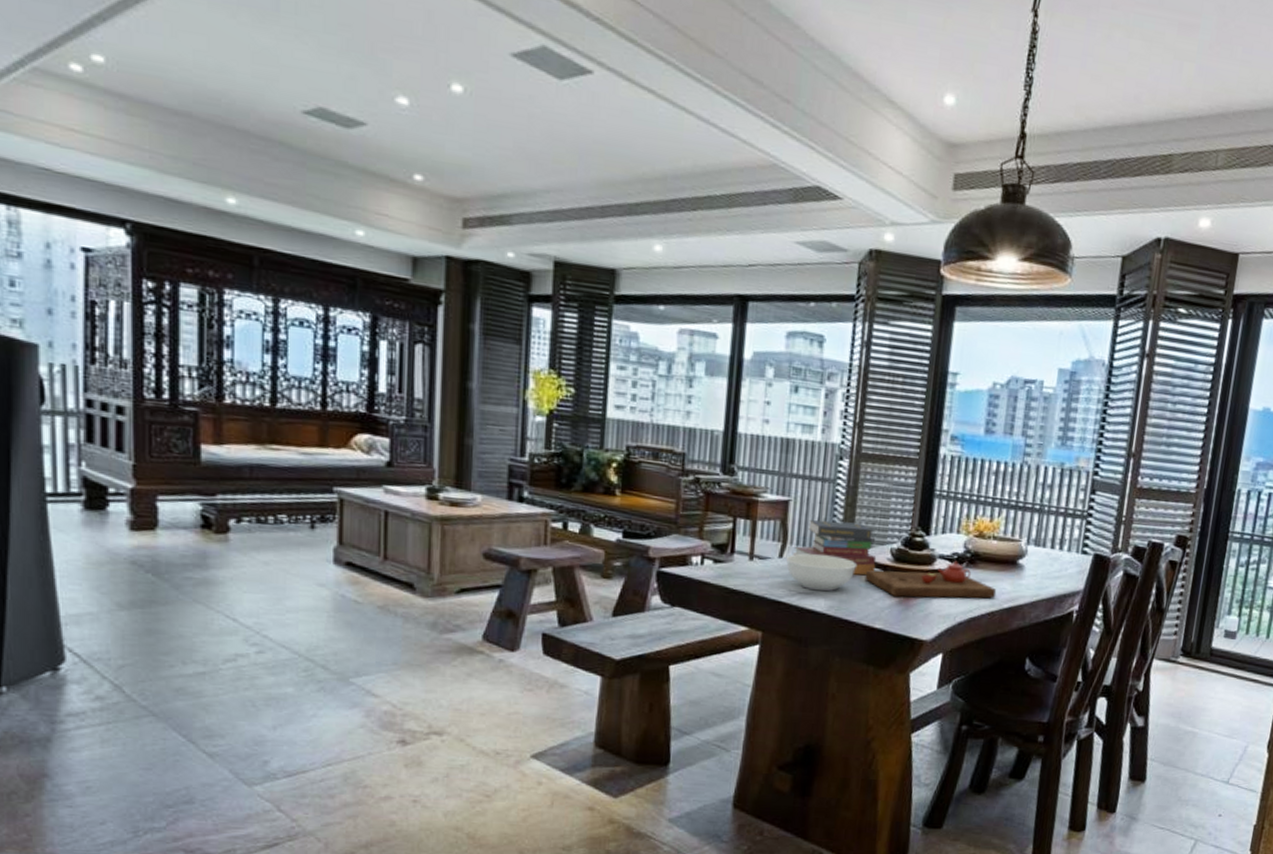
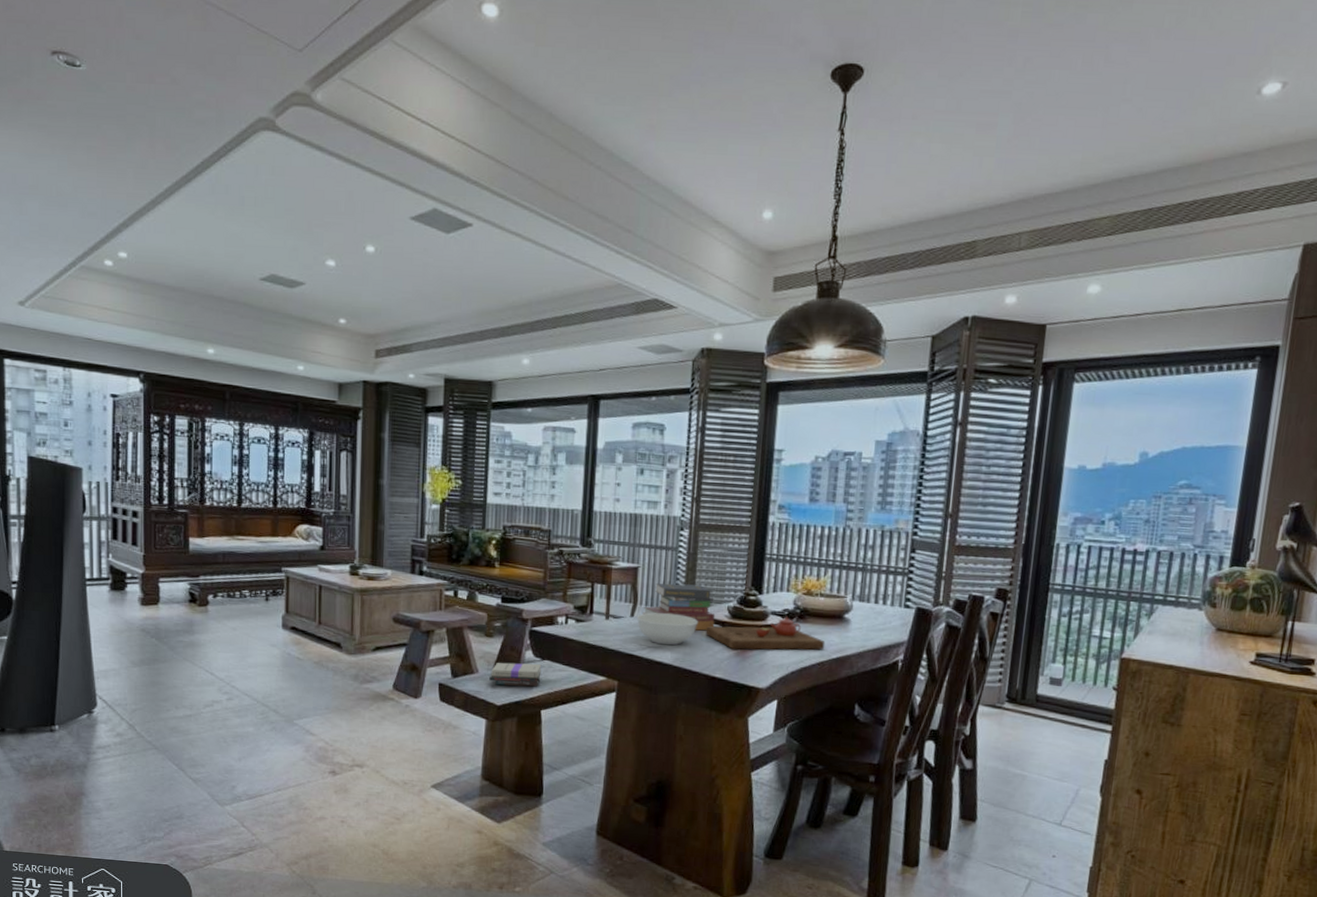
books: none [606,608,671,638] -> present [489,662,542,687]

